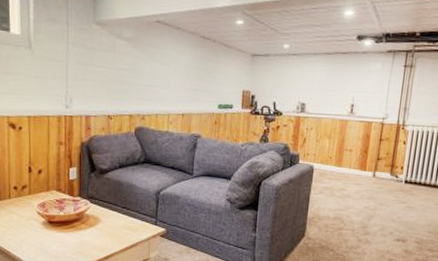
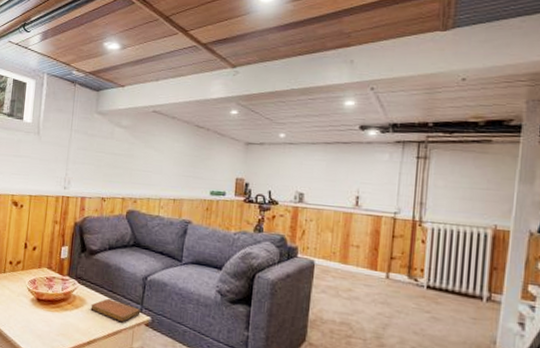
notebook: none [105,214,155,236] -> present [90,298,141,323]

